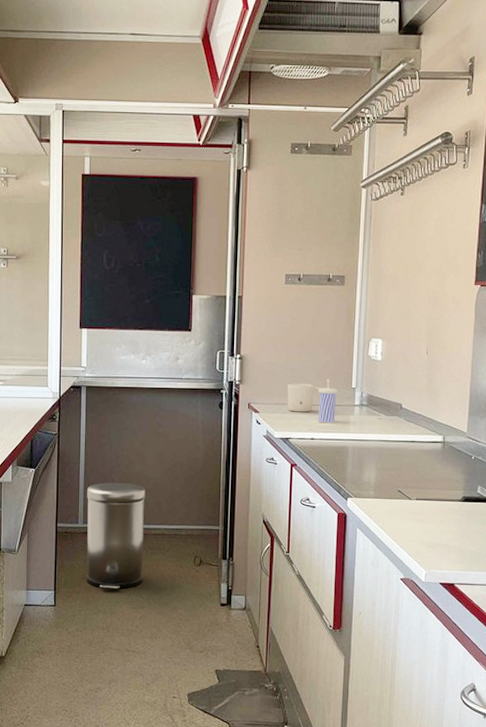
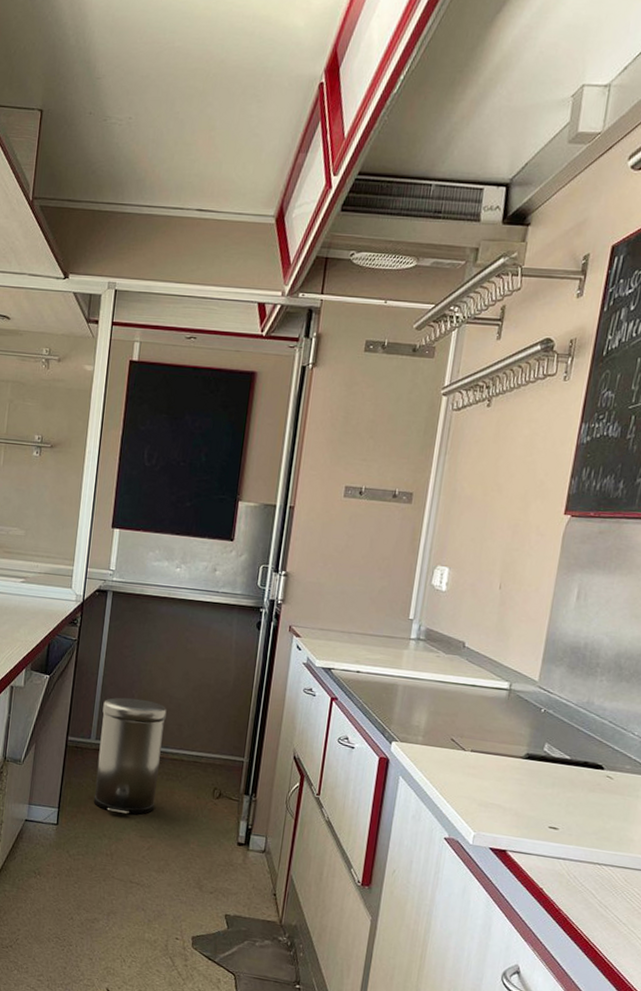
mug: present [287,383,321,412] -> none [332,608,373,642]
beverage cup: present [317,379,338,423] -> none [367,606,393,657]

